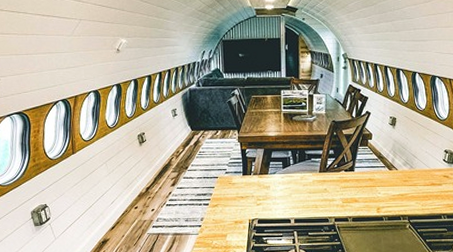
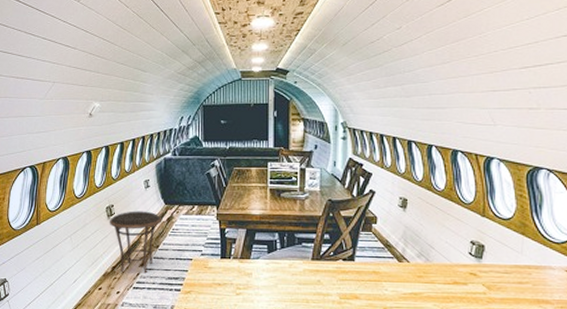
side table: none [141,137,190,193] -> present [109,211,163,274]

